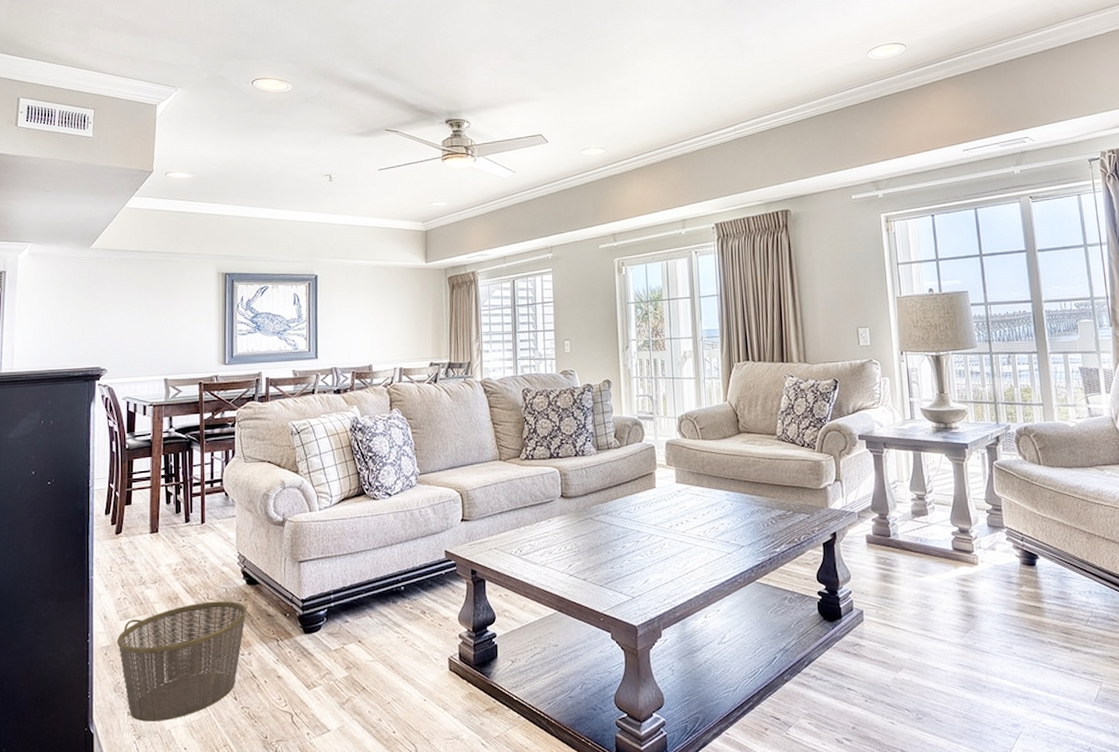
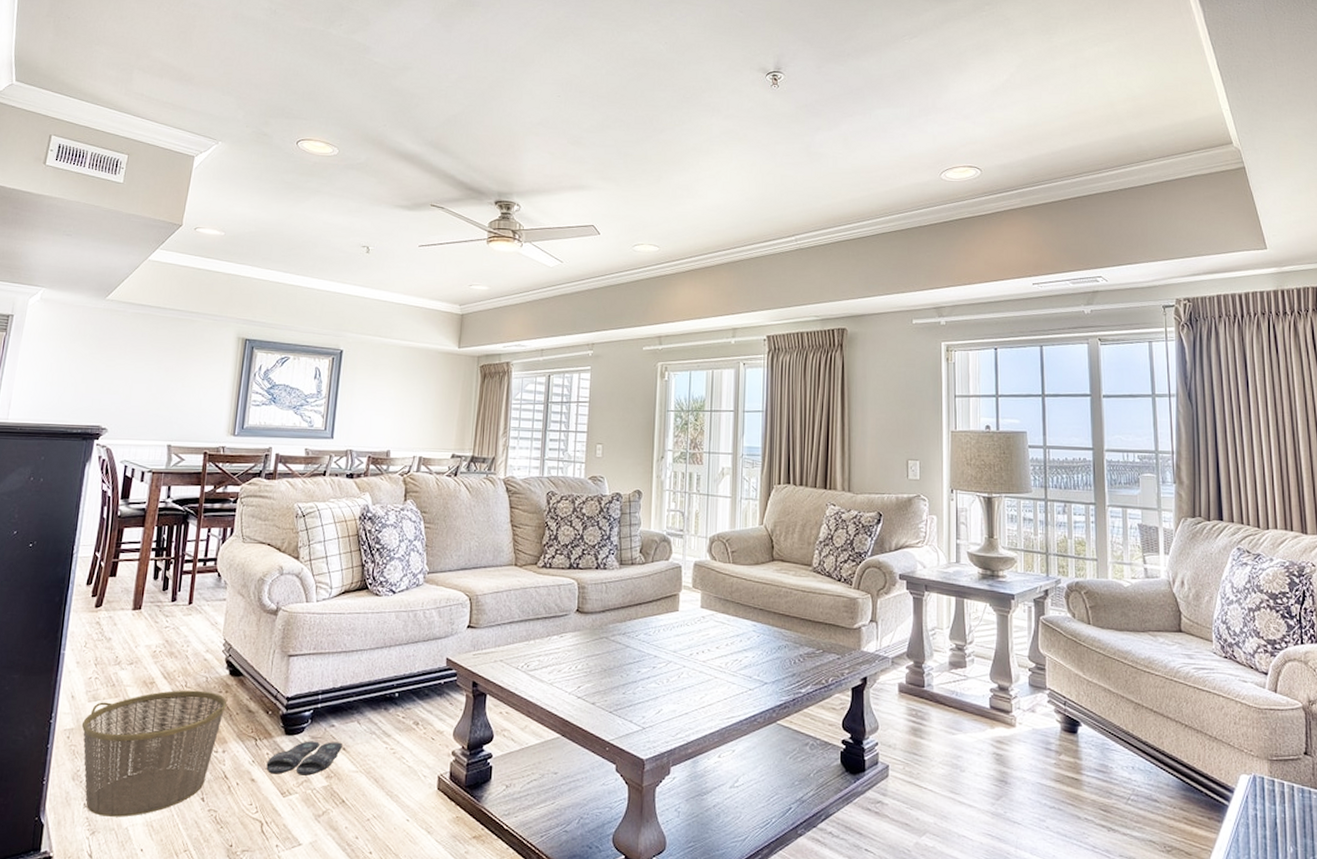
slippers: none [290,636,358,670] -> present [266,741,342,776]

